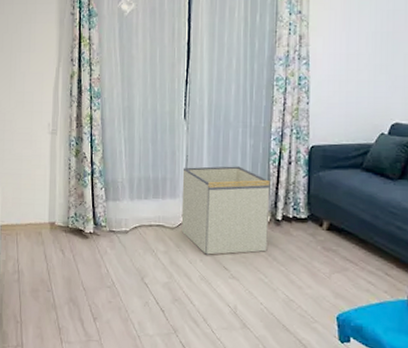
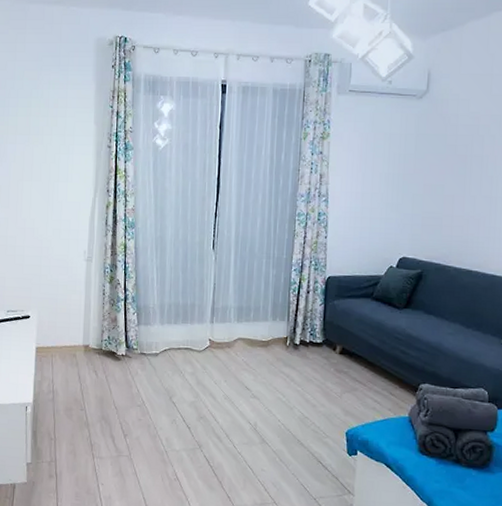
storage bin: present [181,166,270,255] -> none [207,294,290,376]

